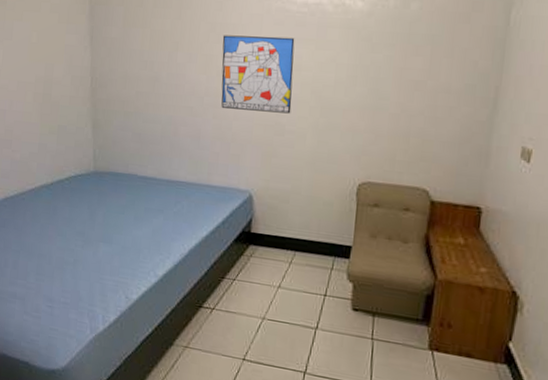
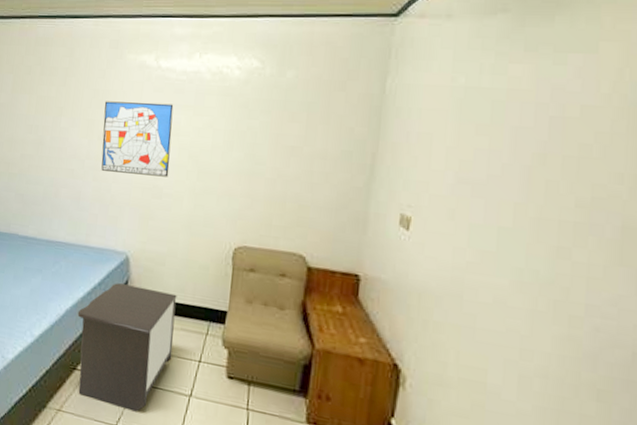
nightstand: none [201,221,302,346] -> present [77,283,177,412]

